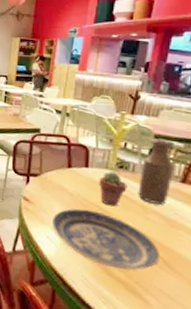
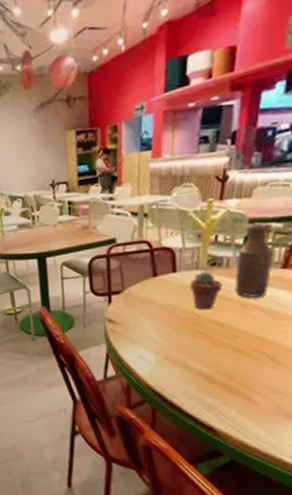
plate: present [52,208,159,271] -> none [143,318,263,375]

